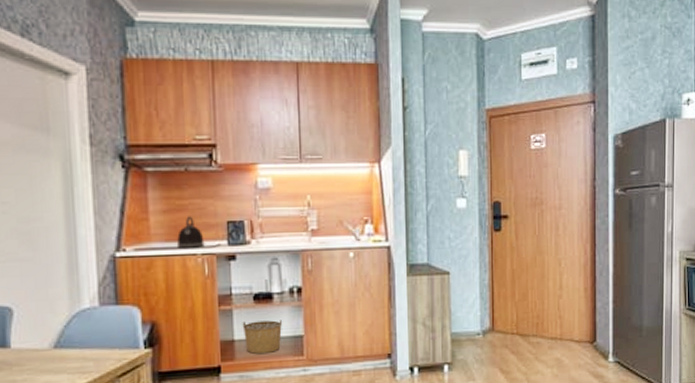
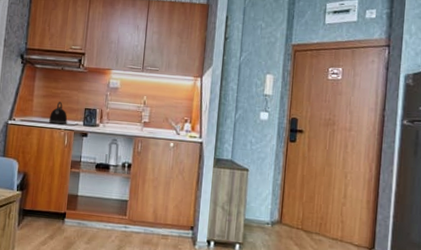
basket: present [242,320,282,355] -> none [85,183,114,210]

